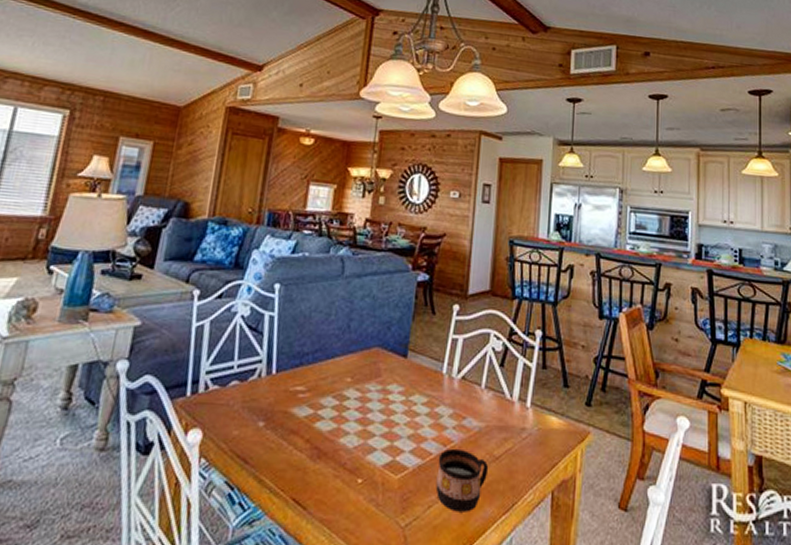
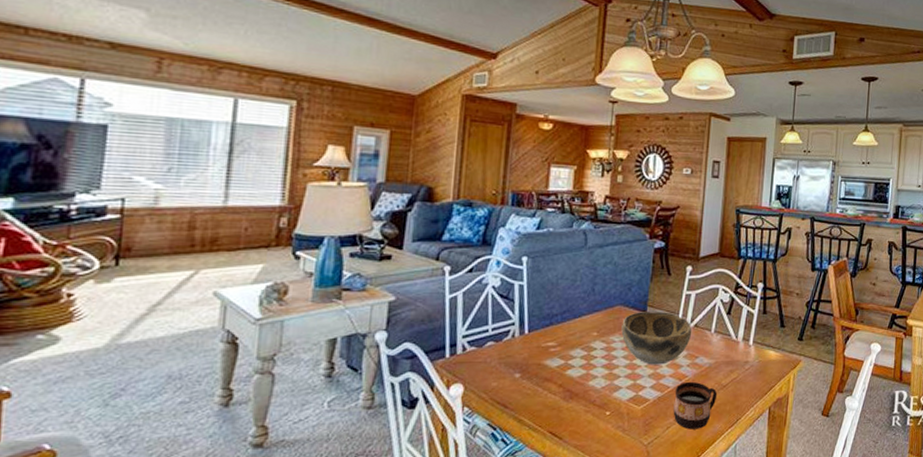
decorative bowl: none [378,356,459,424] -> present [621,312,692,365]

